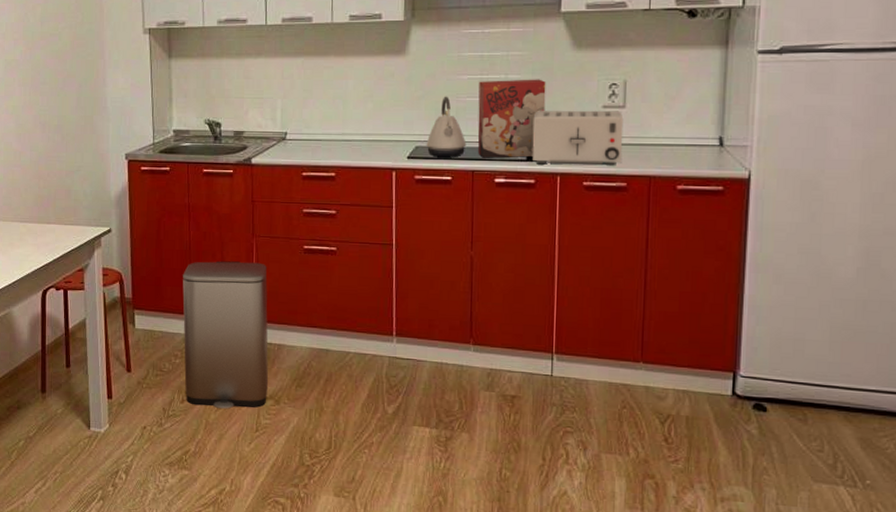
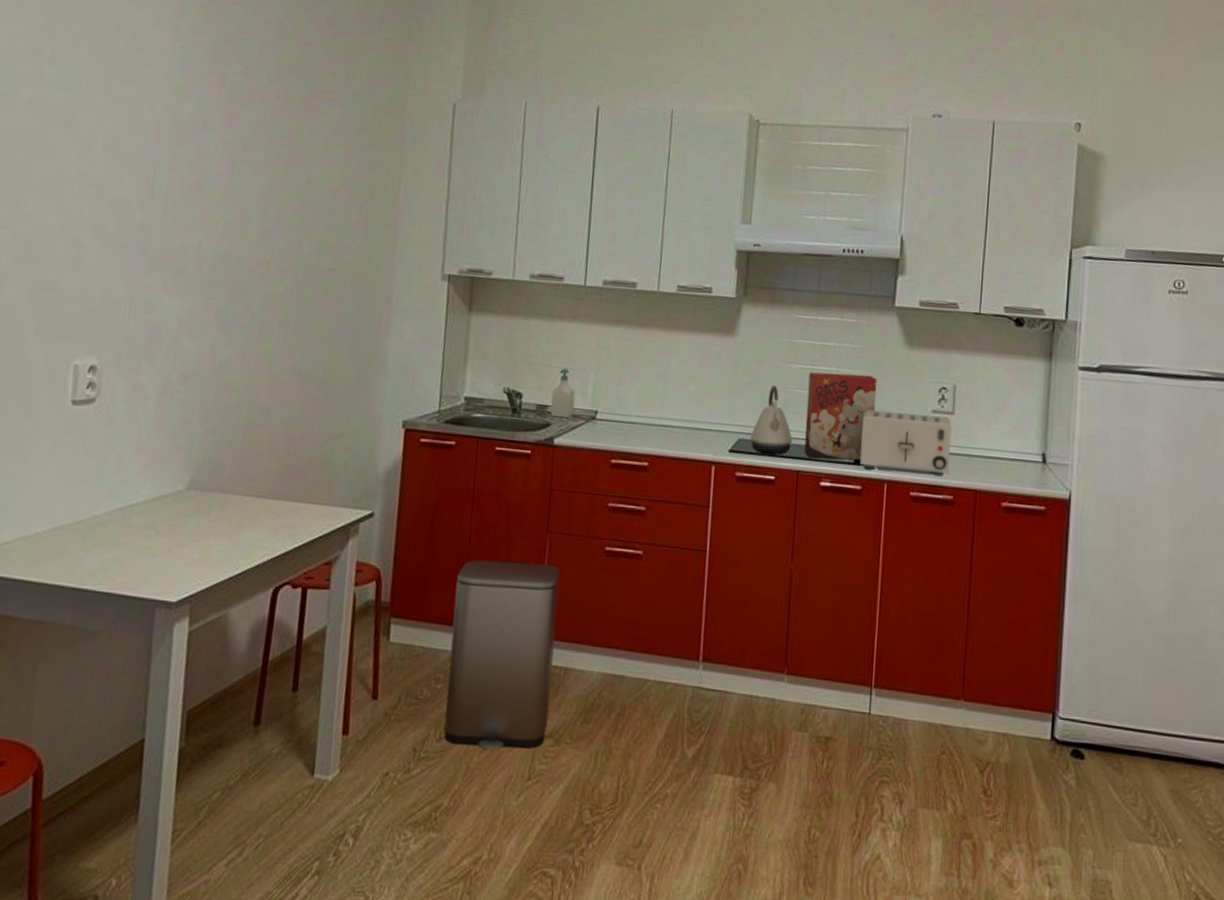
soap bottle: none [246,99,267,141] -> present [551,368,576,419]

